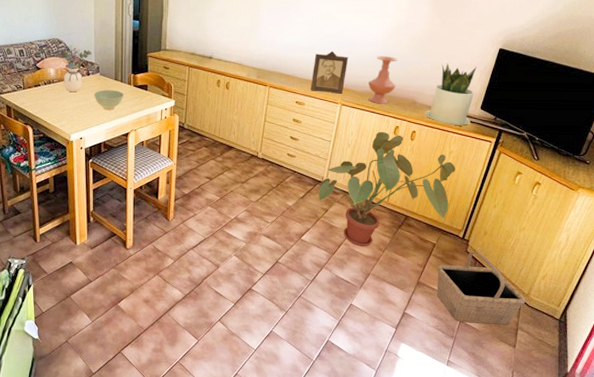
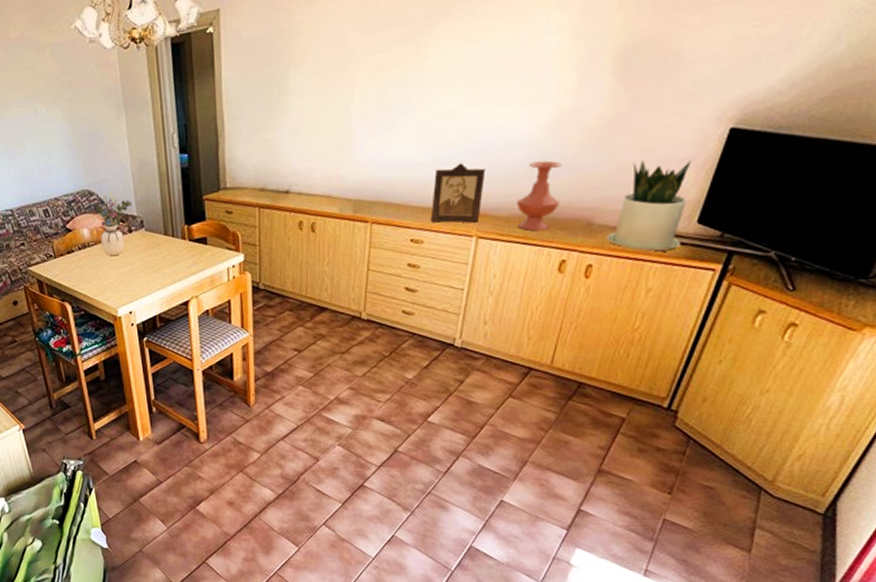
bowl: present [93,90,125,110] -> none [139,248,179,275]
house plant: present [318,131,455,246] -> none [449,269,656,426]
basket: present [436,252,526,326] -> none [627,427,769,524]

